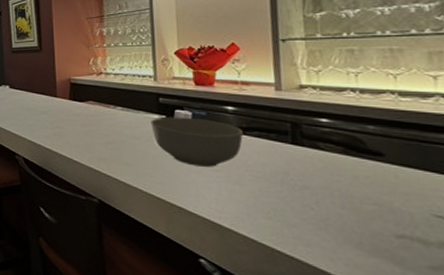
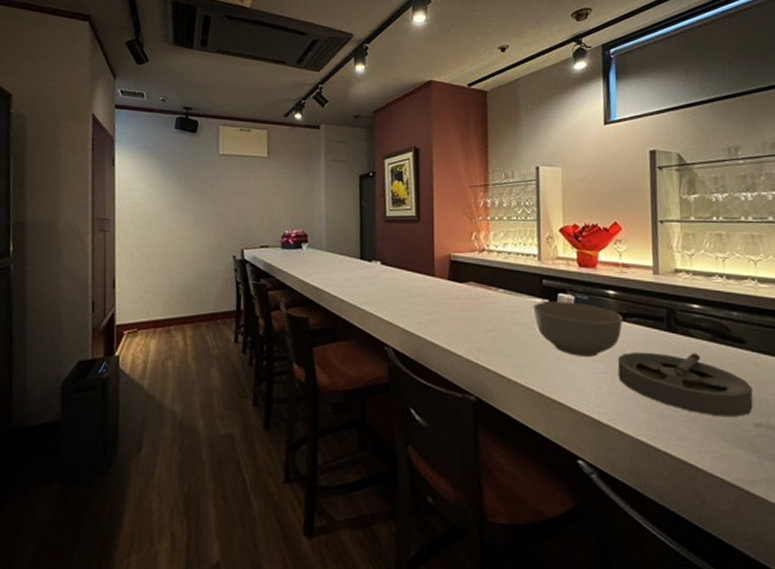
ashtray: none [238,163,395,228] -> present [617,351,754,417]

